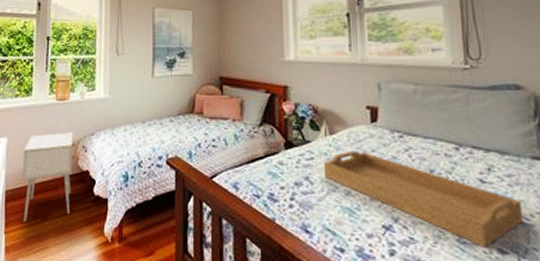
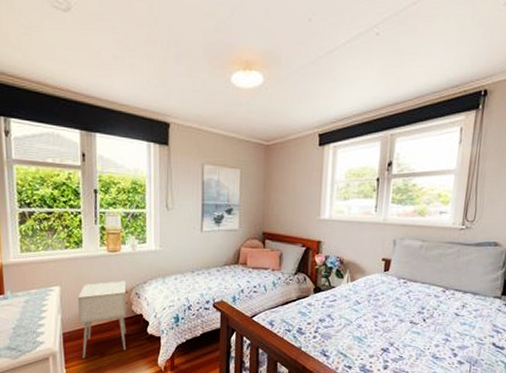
serving tray: present [323,150,524,248] -> none [342,294,481,360]

